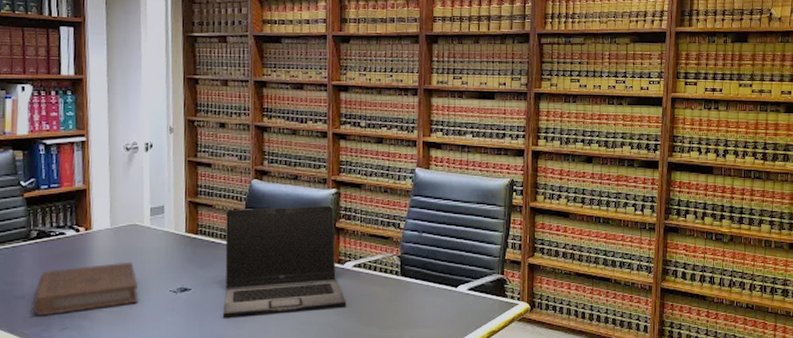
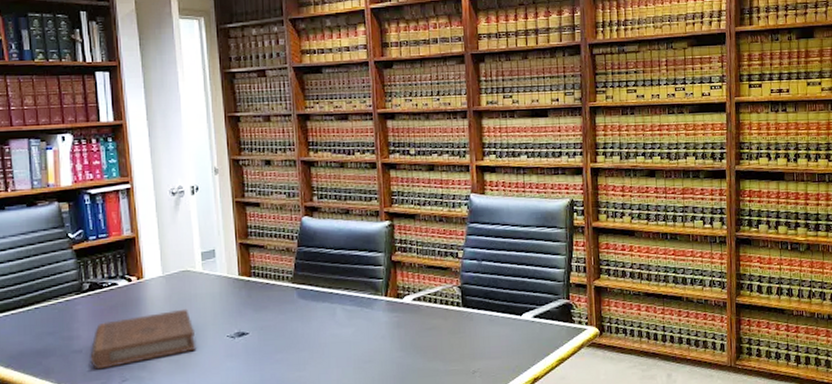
laptop: present [223,205,347,317] -> none [279,238,409,360]

